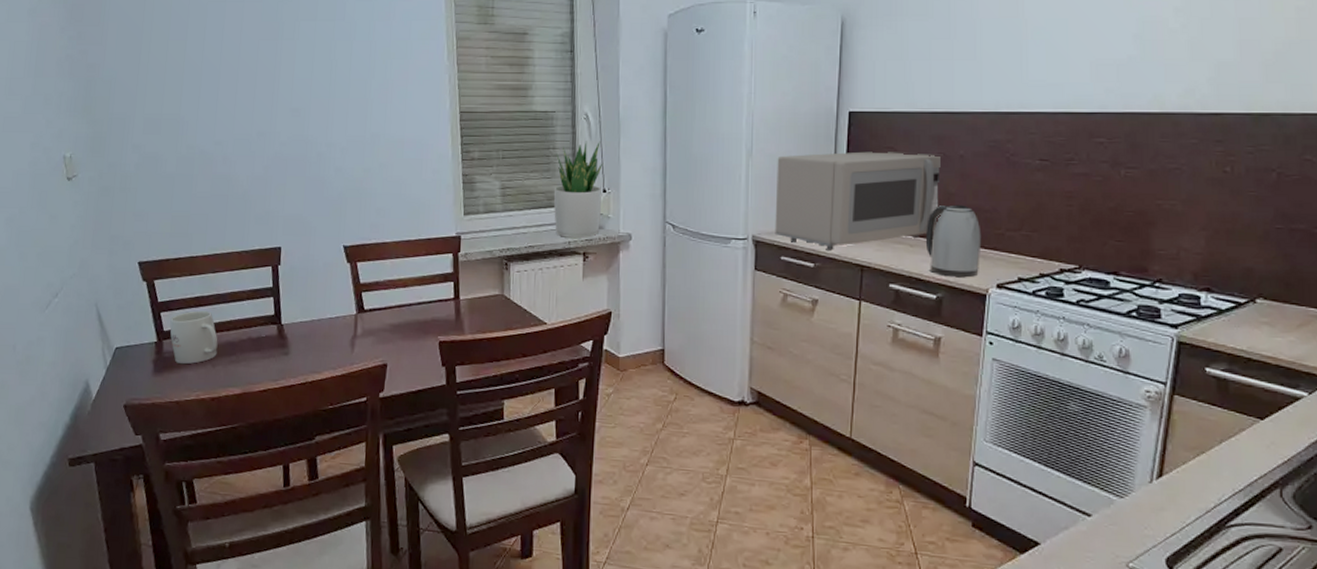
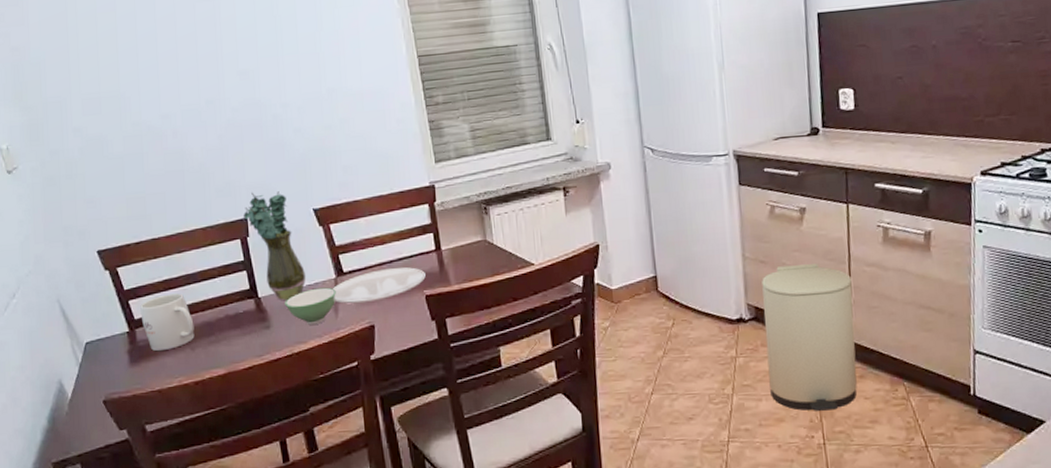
vase: none [278,223,329,329] -> present [244,191,307,300]
bowl: none [305,321,355,357] -> present [285,287,336,325]
plate: none [351,311,442,342] -> present [332,267,426,304]
planter: present [553,141,604,239] -> none [523,71,578,175]
pedal bin: none [764,354,858,504] -> present [762,264,857,411]
microwave: present [775,151,945,250] -> none [750,47,923,157]
kettle: present [925,204,982,278] -> none [905,95,962,170]

